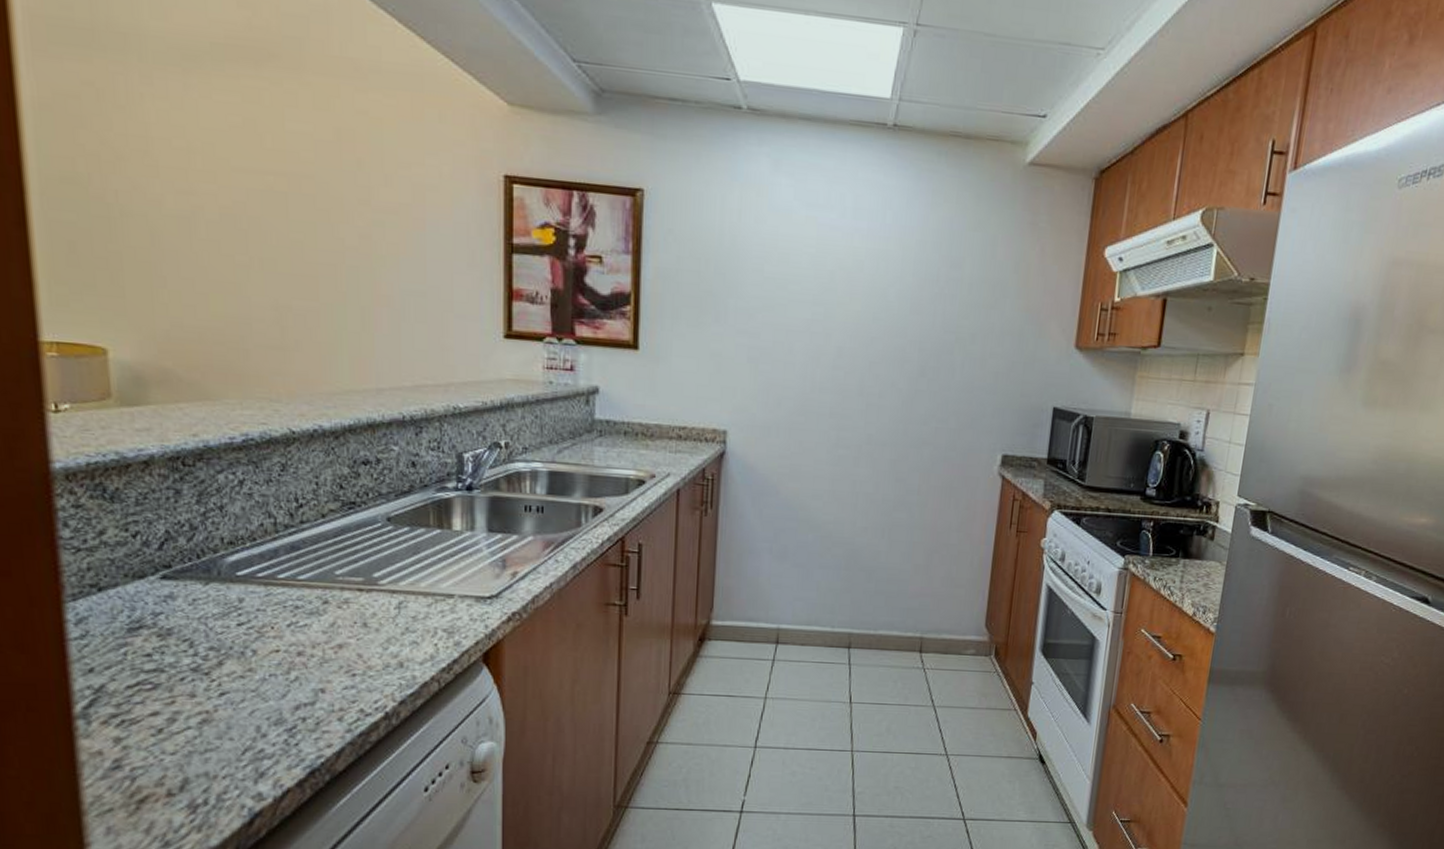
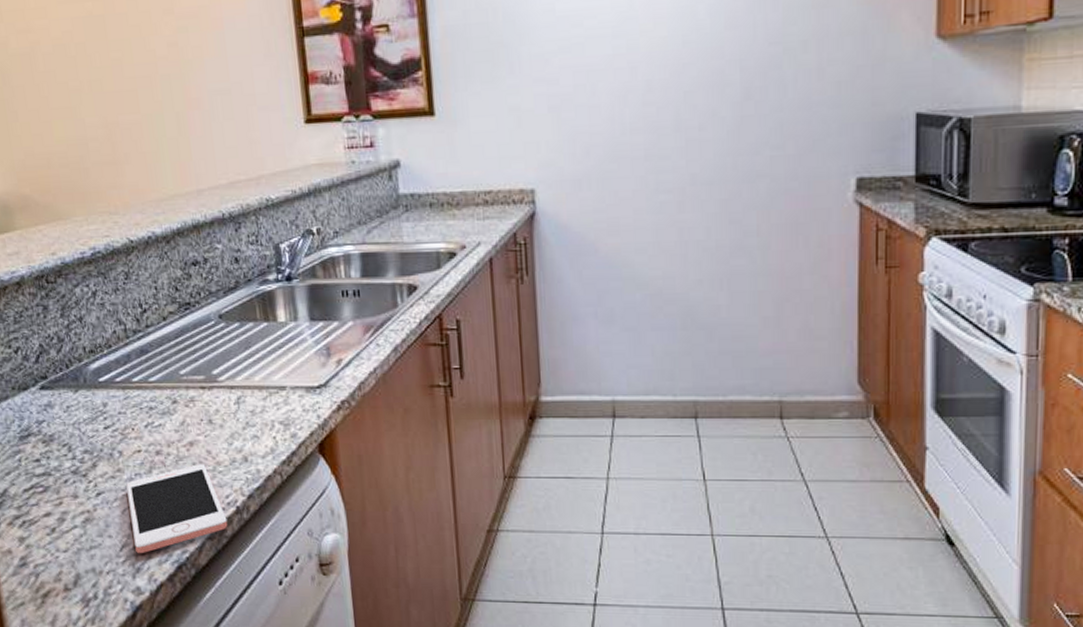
cell phone: none [257,667,373,758] -> present [126,464,228,554]

